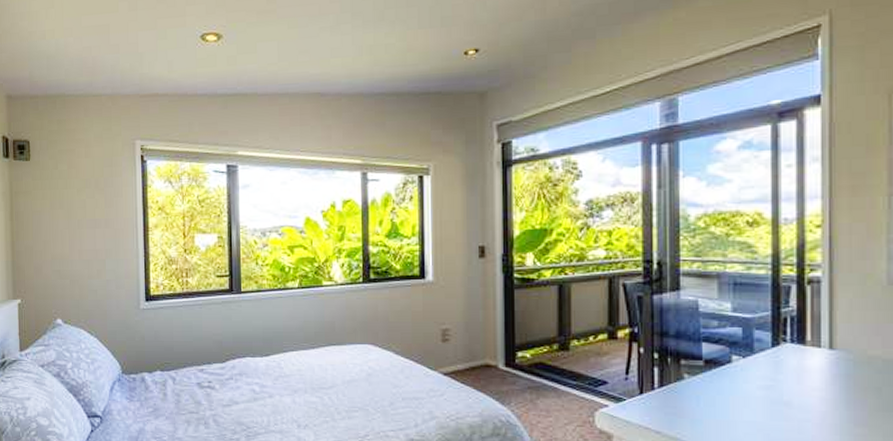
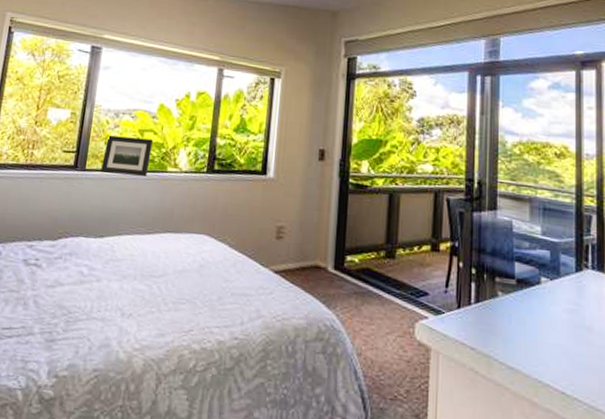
picture frame: none [256,255,305,294] -> present [101,135,154,176]

